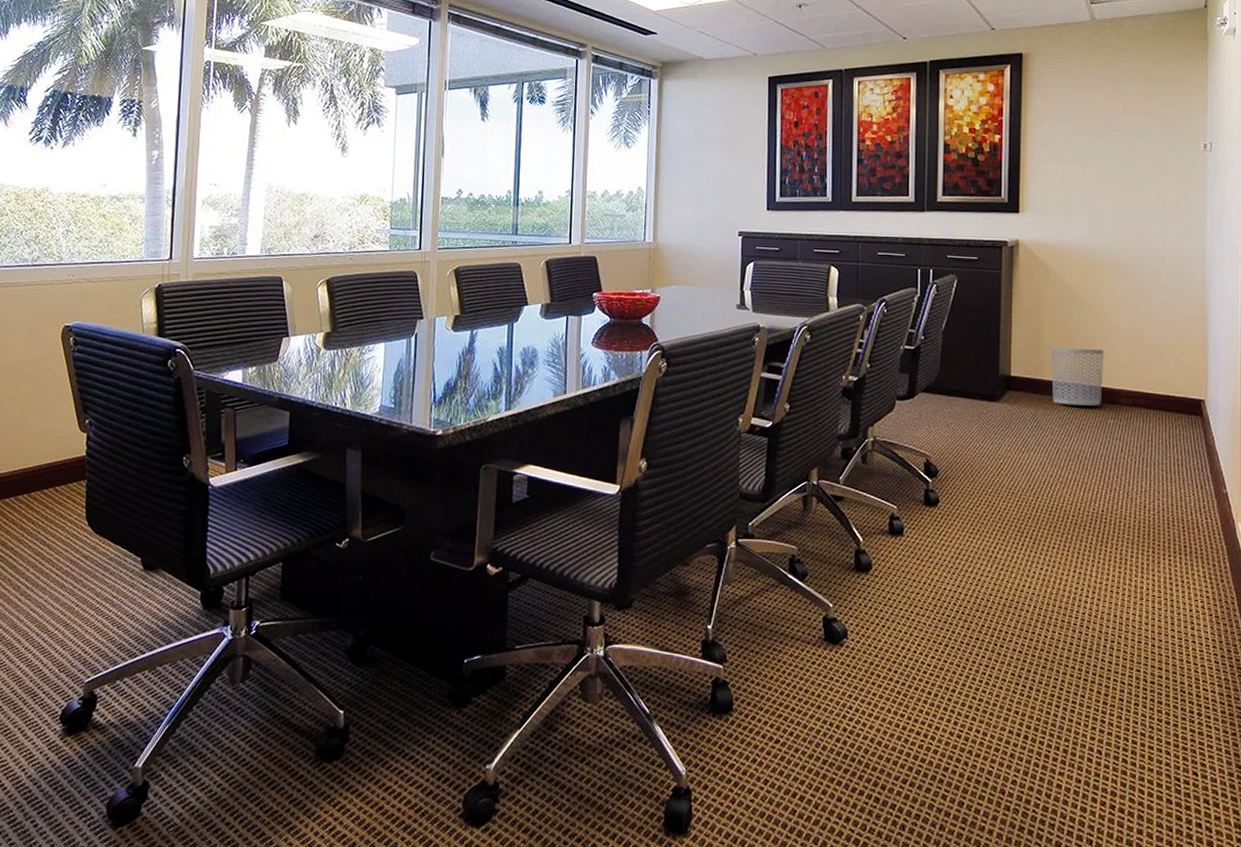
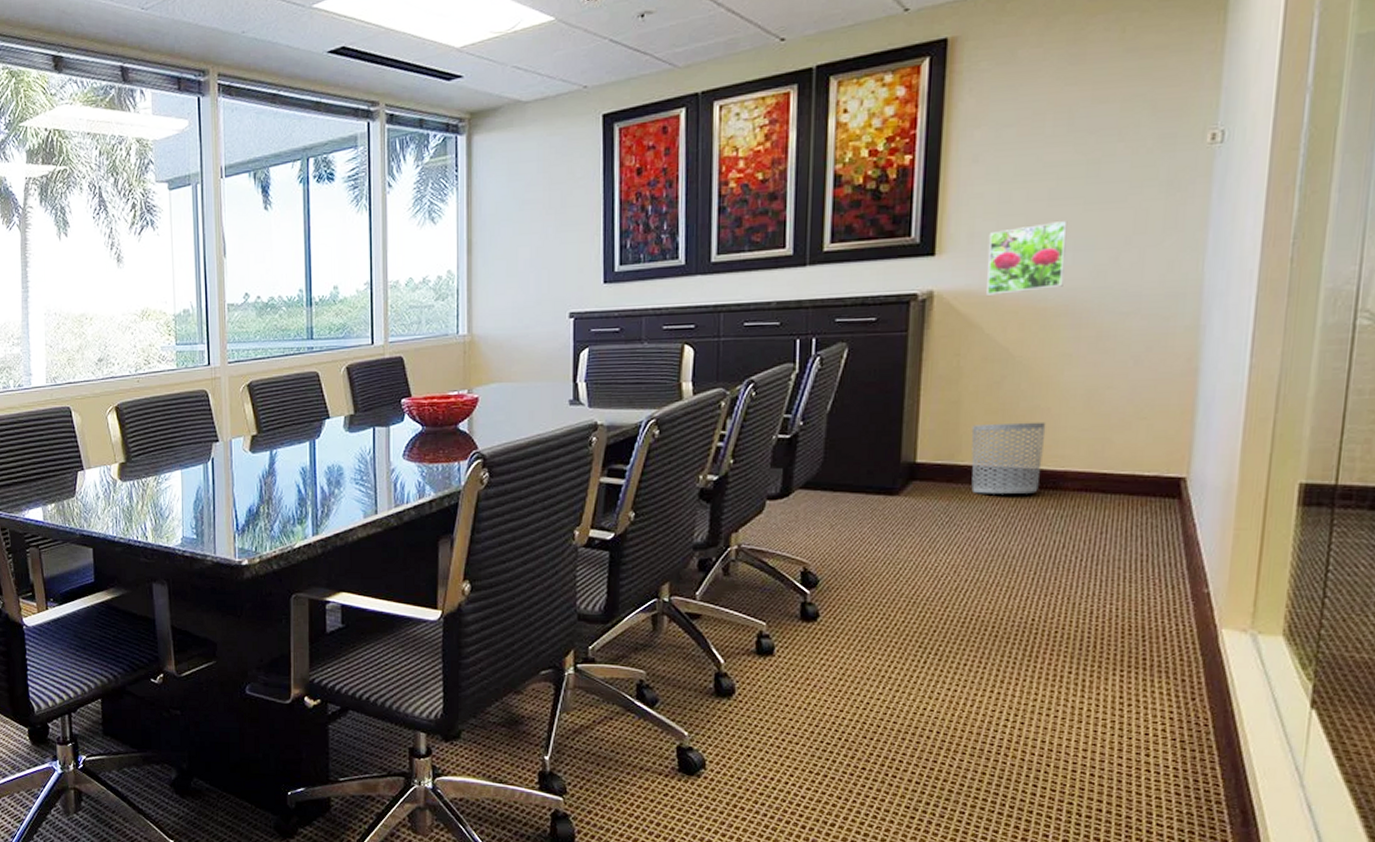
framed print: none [1057,196,1111,248] -> present [987,221,1068,295]

